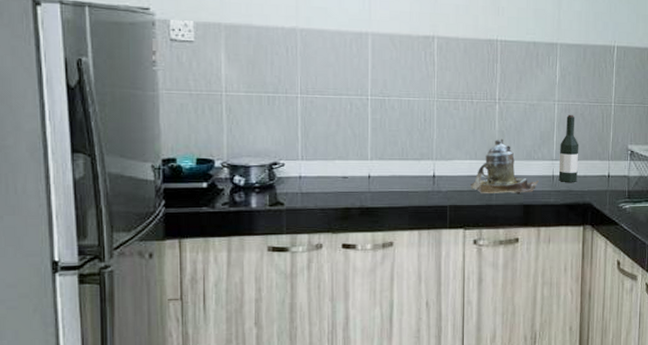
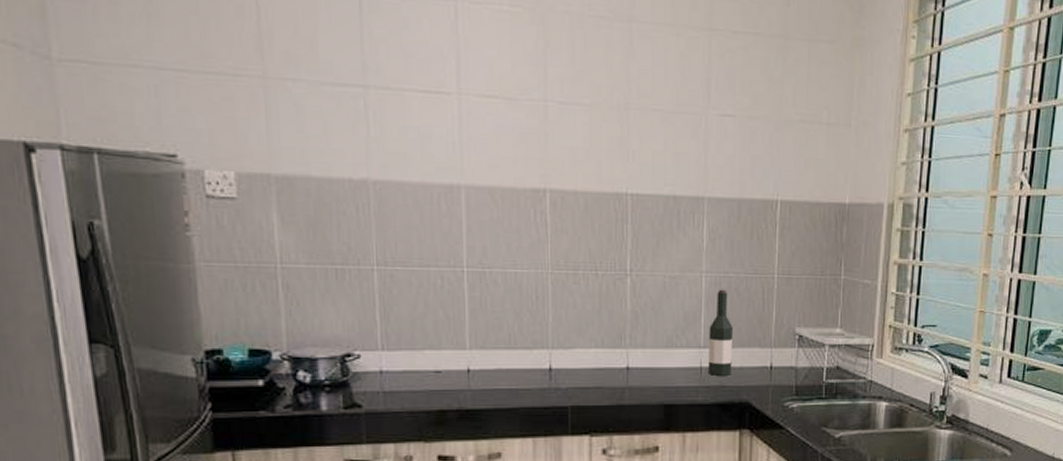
teapot: present [470,138,539,195] -> none [597,321,683,392]

